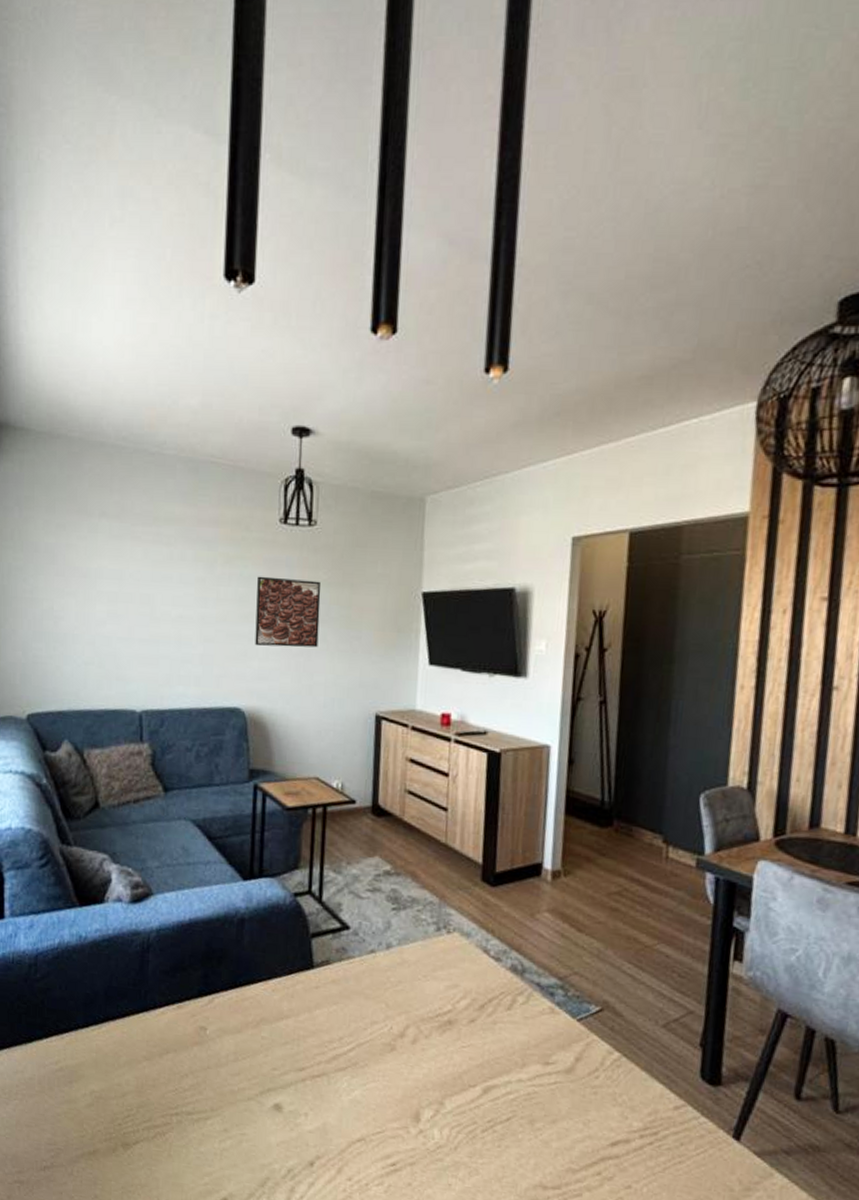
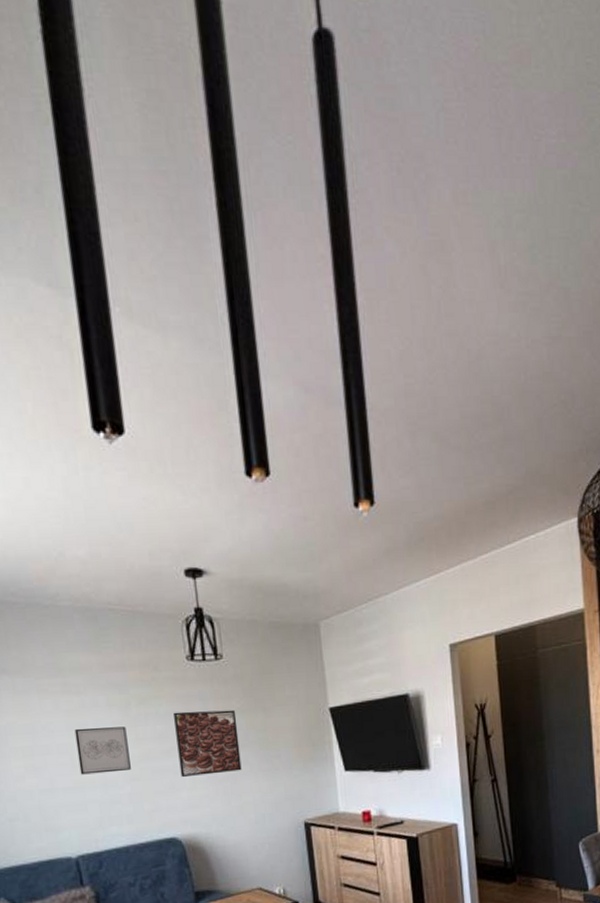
wall art: none [157,580,208,631] -> present [74,726,131,775]

